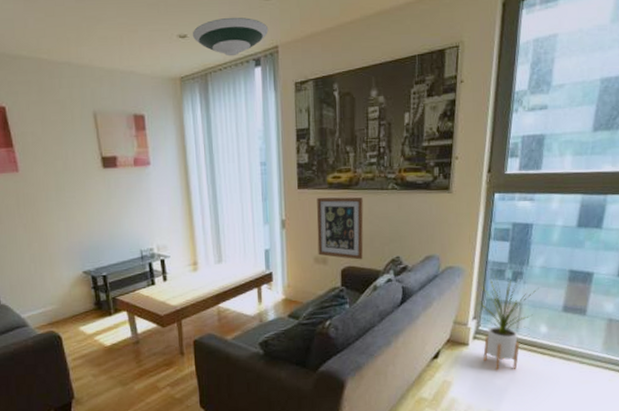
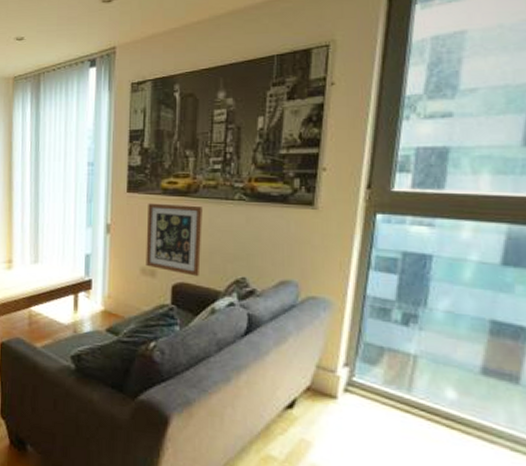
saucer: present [192,17,269,57] -> none [29,20,107,57]
house plant: present [478,274,539,370] -> none [351,313,443,441]

